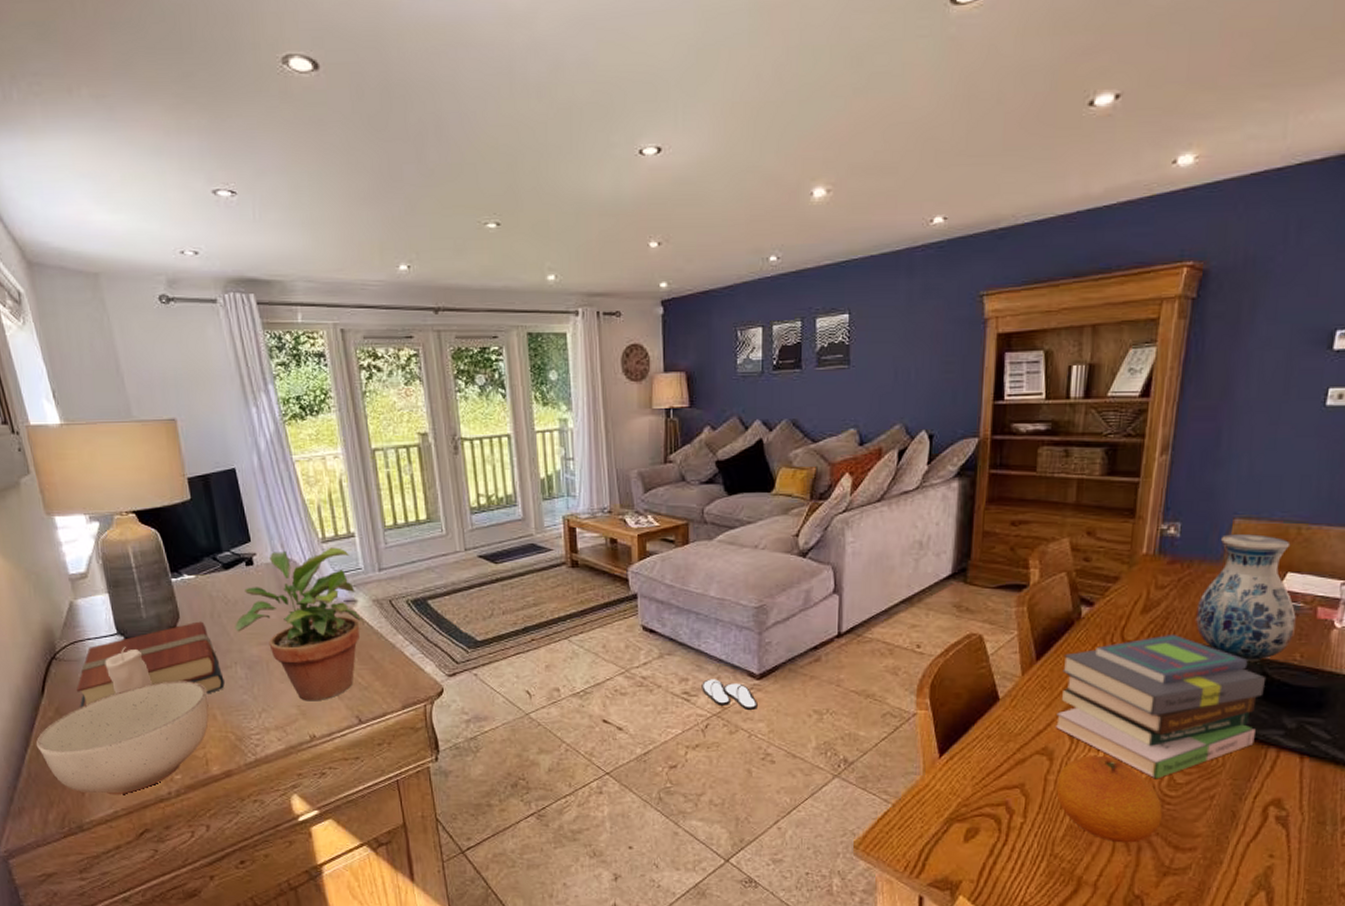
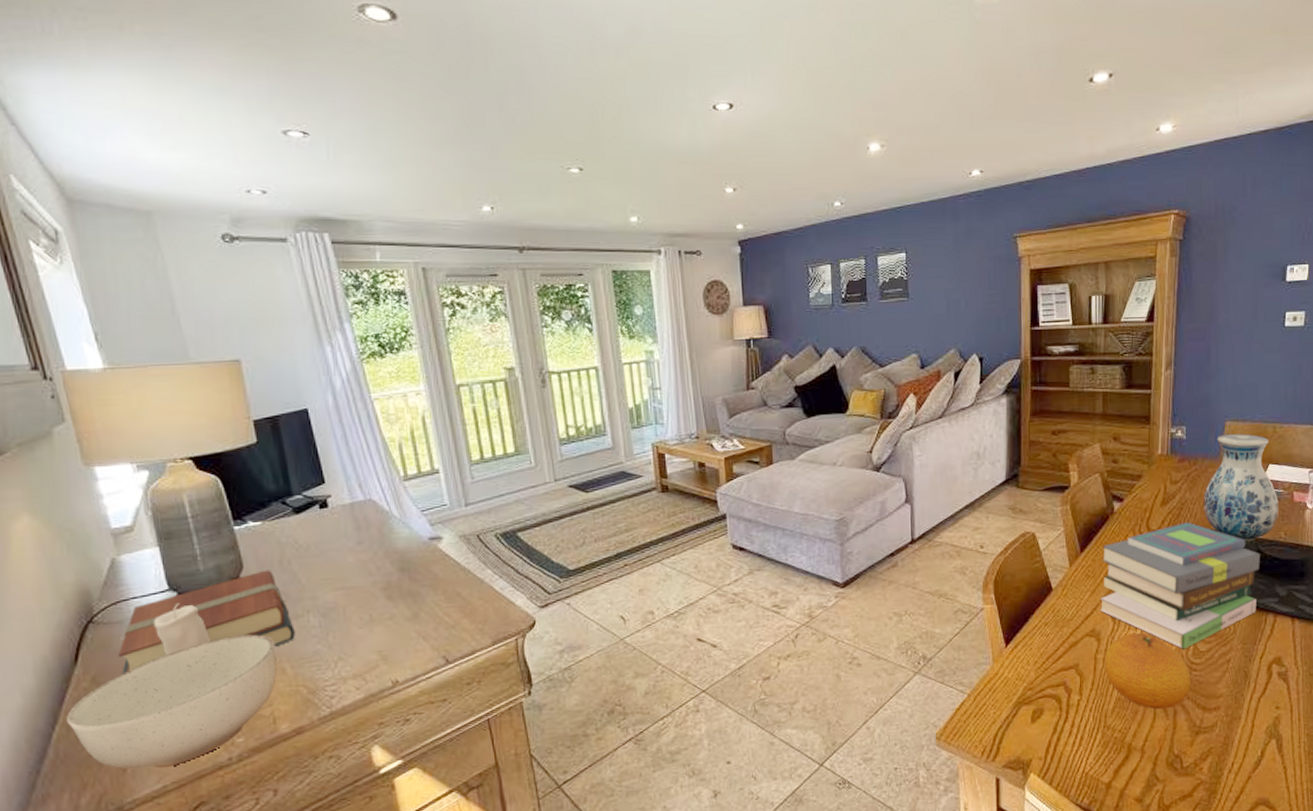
potted plant: present [235,547,364,701] -> none [307,484,450,646]
slippers: present [702,679,758,710] -> none [790,590,843,617]

